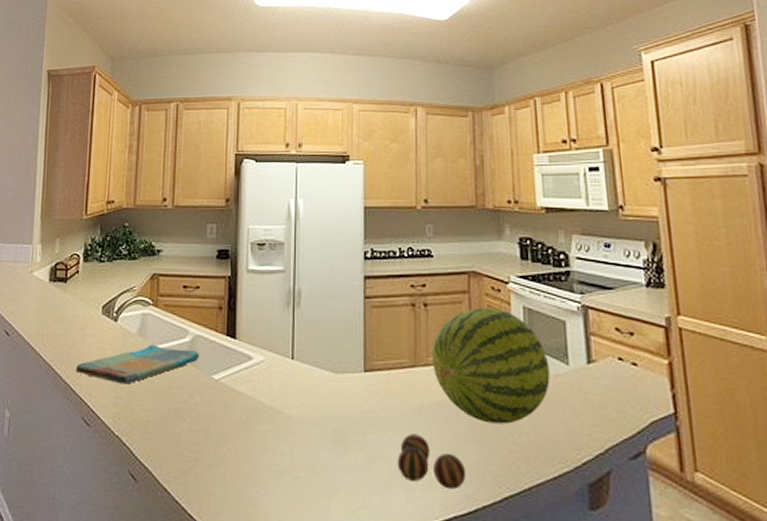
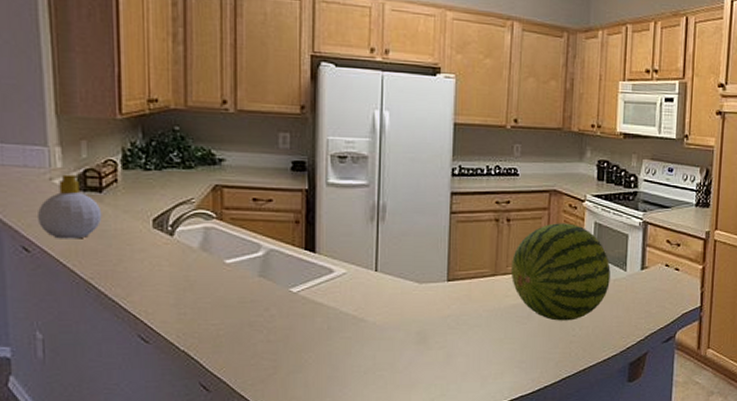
soap bottle: none [18,267,65,324] -> present [36,174,102,239]
dish towel: present [75,344,199,384] -> none [124,259,274,300]
decorative ball: present [397,434,467,490] -> none [474,333,534,376]

